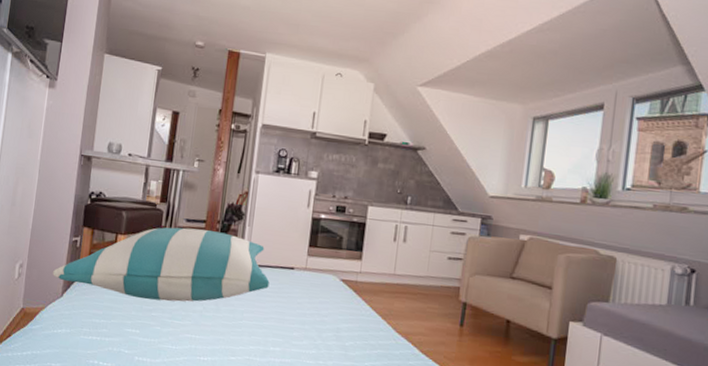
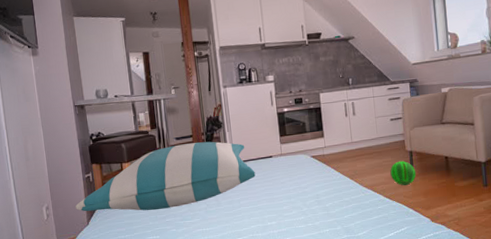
ball: none [433,311,466,344] -> present [390,161,417,186]

